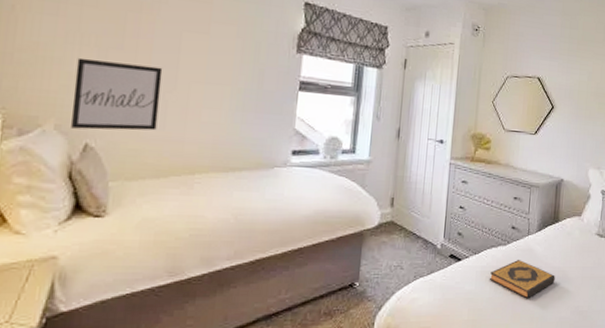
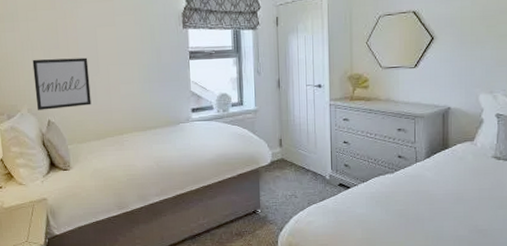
hardback book: present [490,260,555,299] -> none [380,185,449,220]

